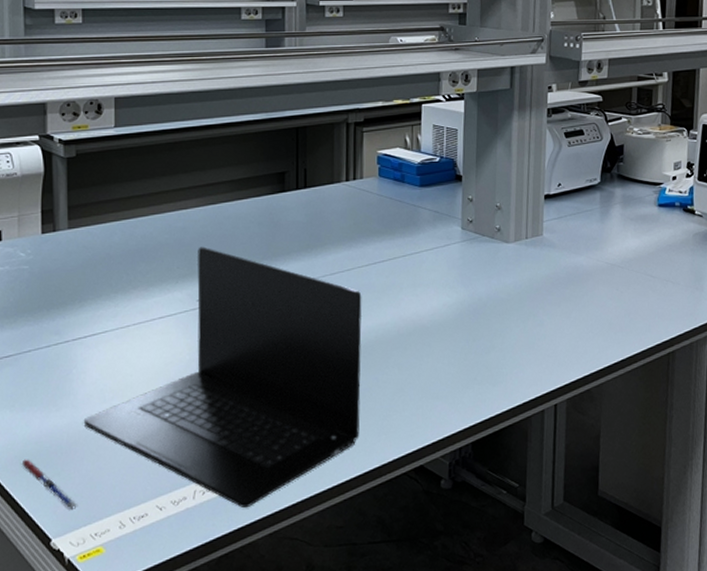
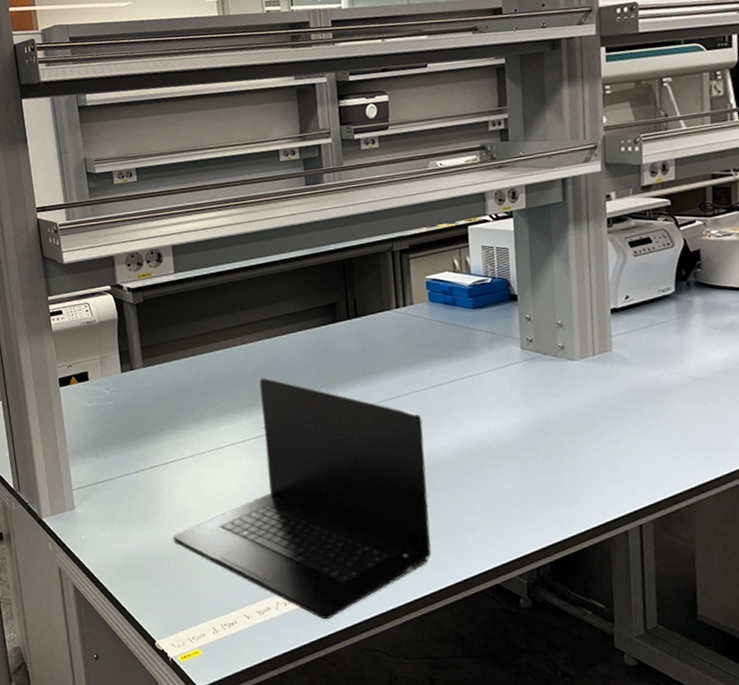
pen: present [21,459,78,510] -> none [124,570,176,615]

